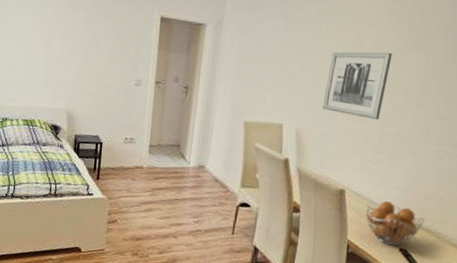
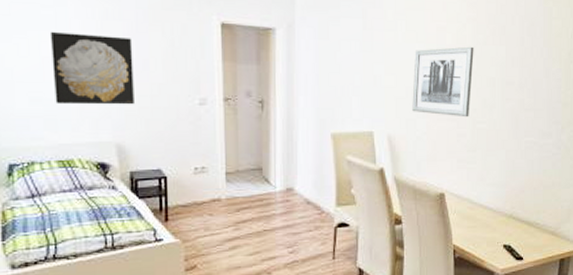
wall art: none [27,16,89,81] -> present [49,31,134,105]
fruit basket: present [365,201,425,246] -> none [467,199,523,244]

